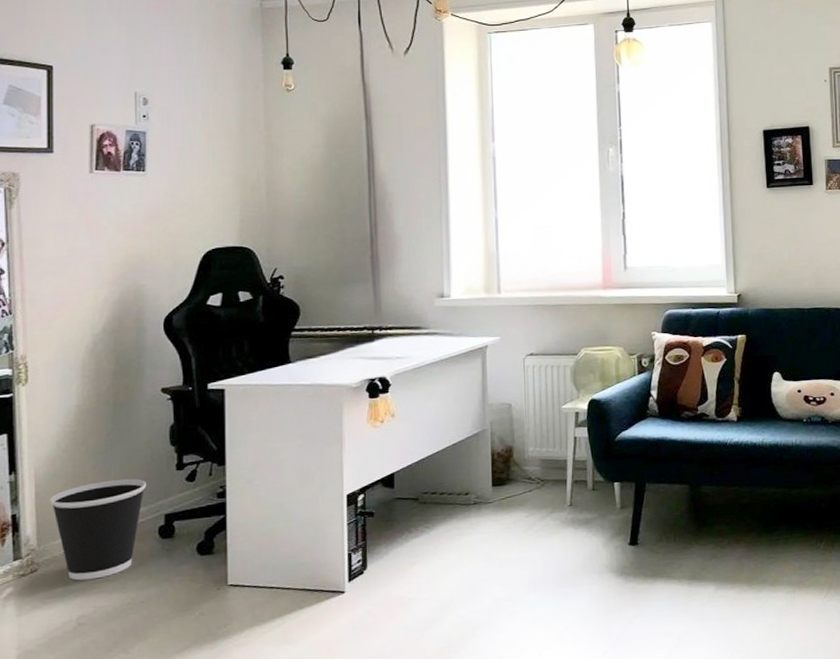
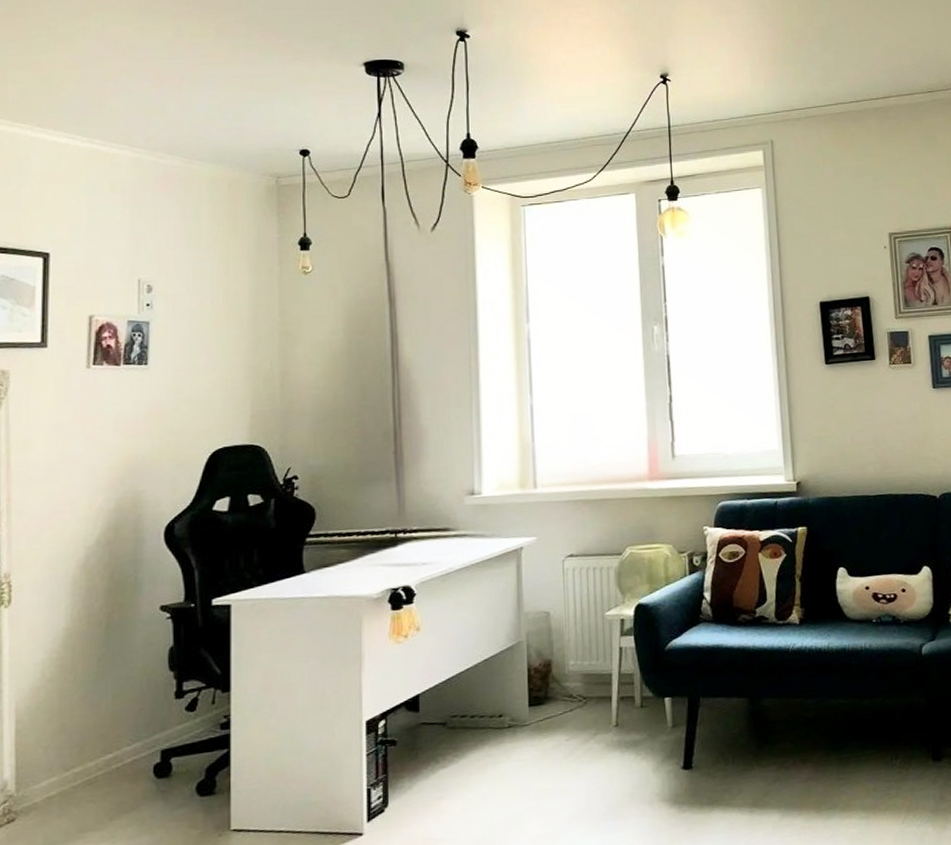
wastebasket: present [50,479,146,581] -> none [32,710,141,831]

